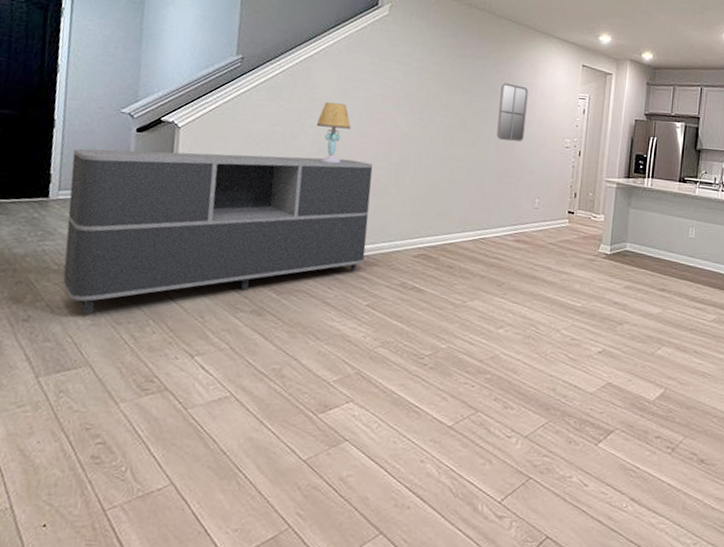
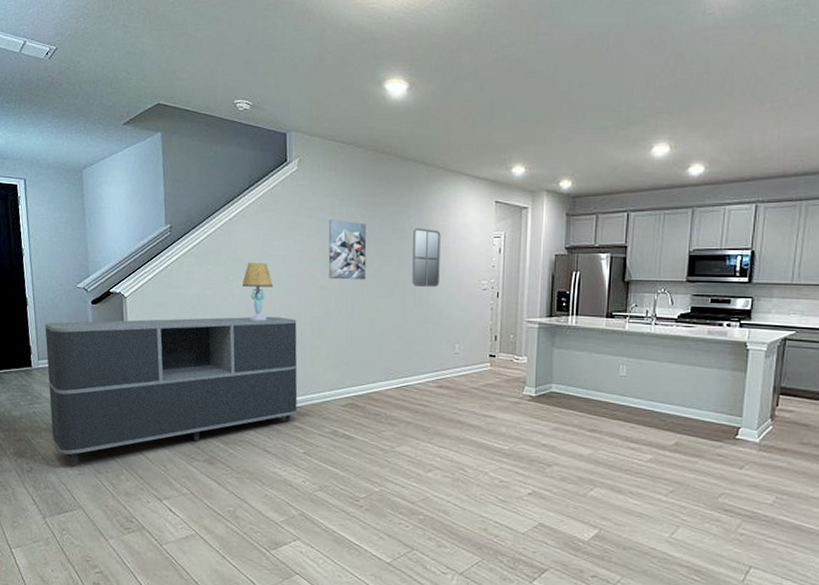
wall art: none [411,66,455,129] -> present [328,220,367,280]

